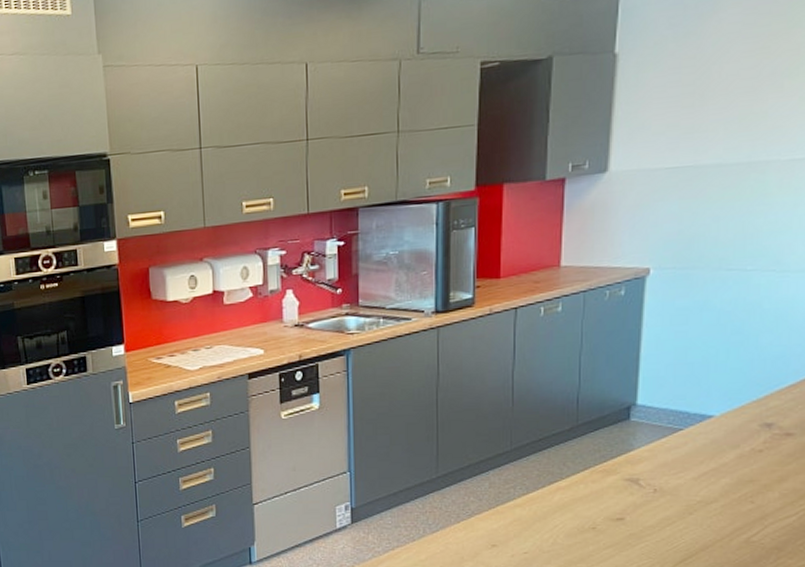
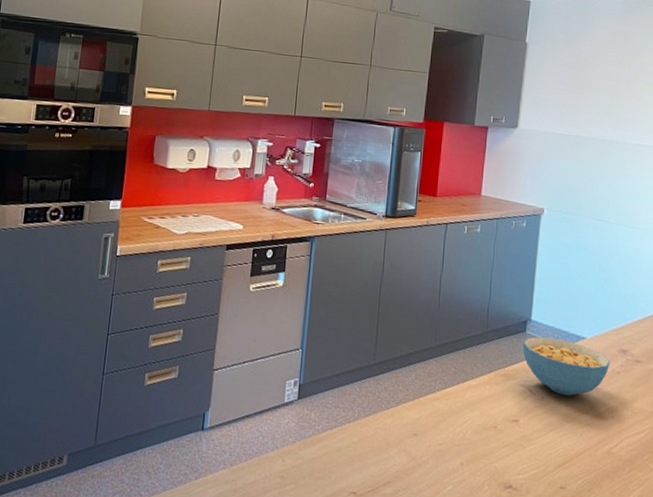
cereal bowl: none [626,421,749,485] -> present [522,337,611,396]

